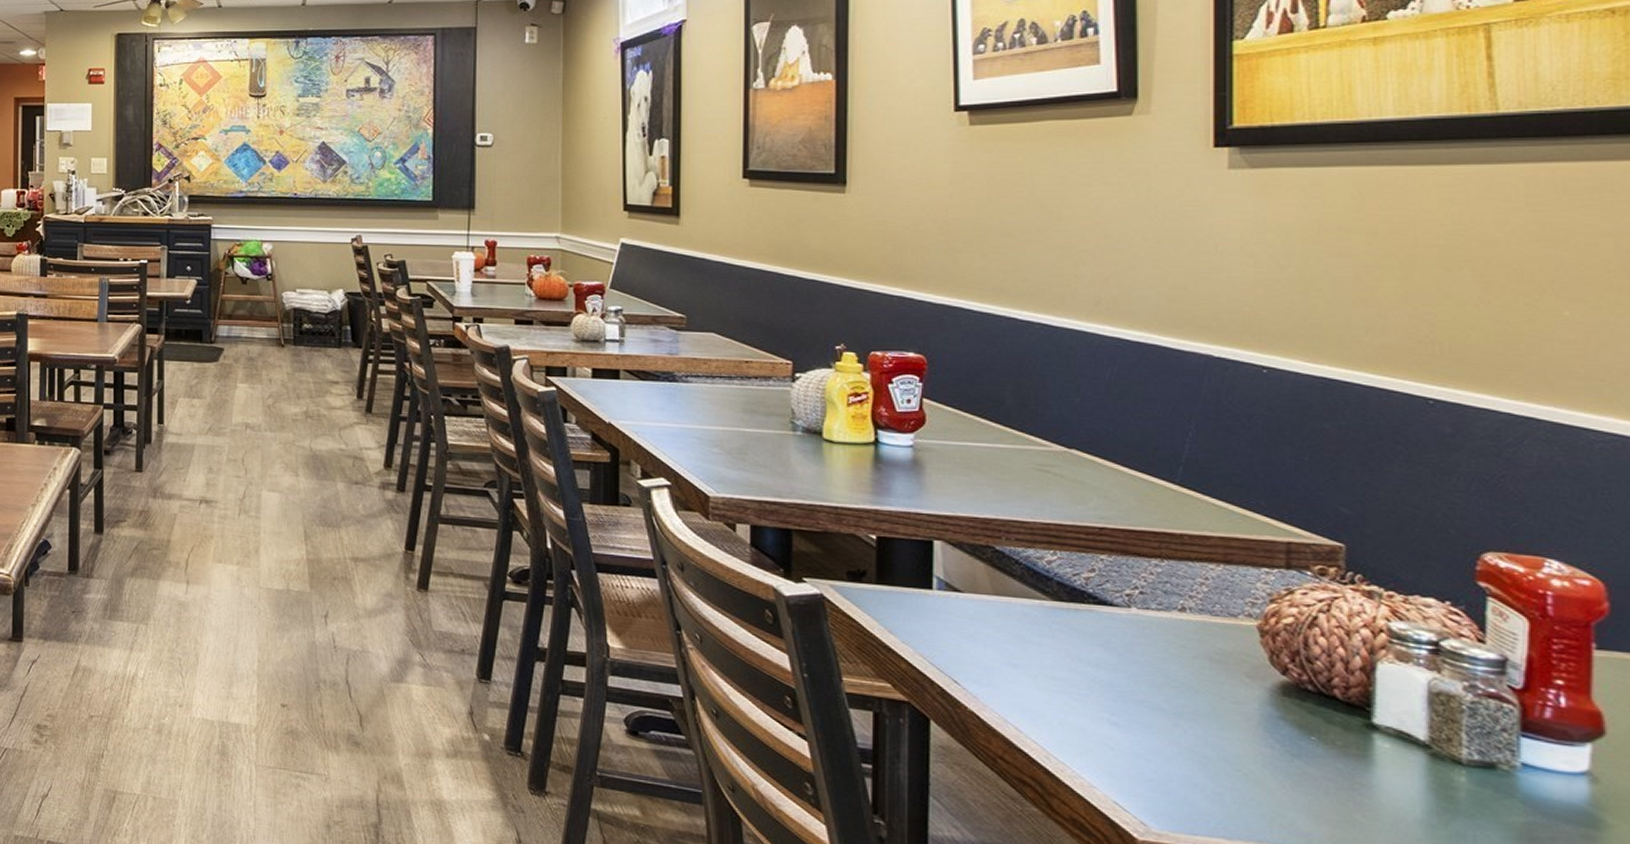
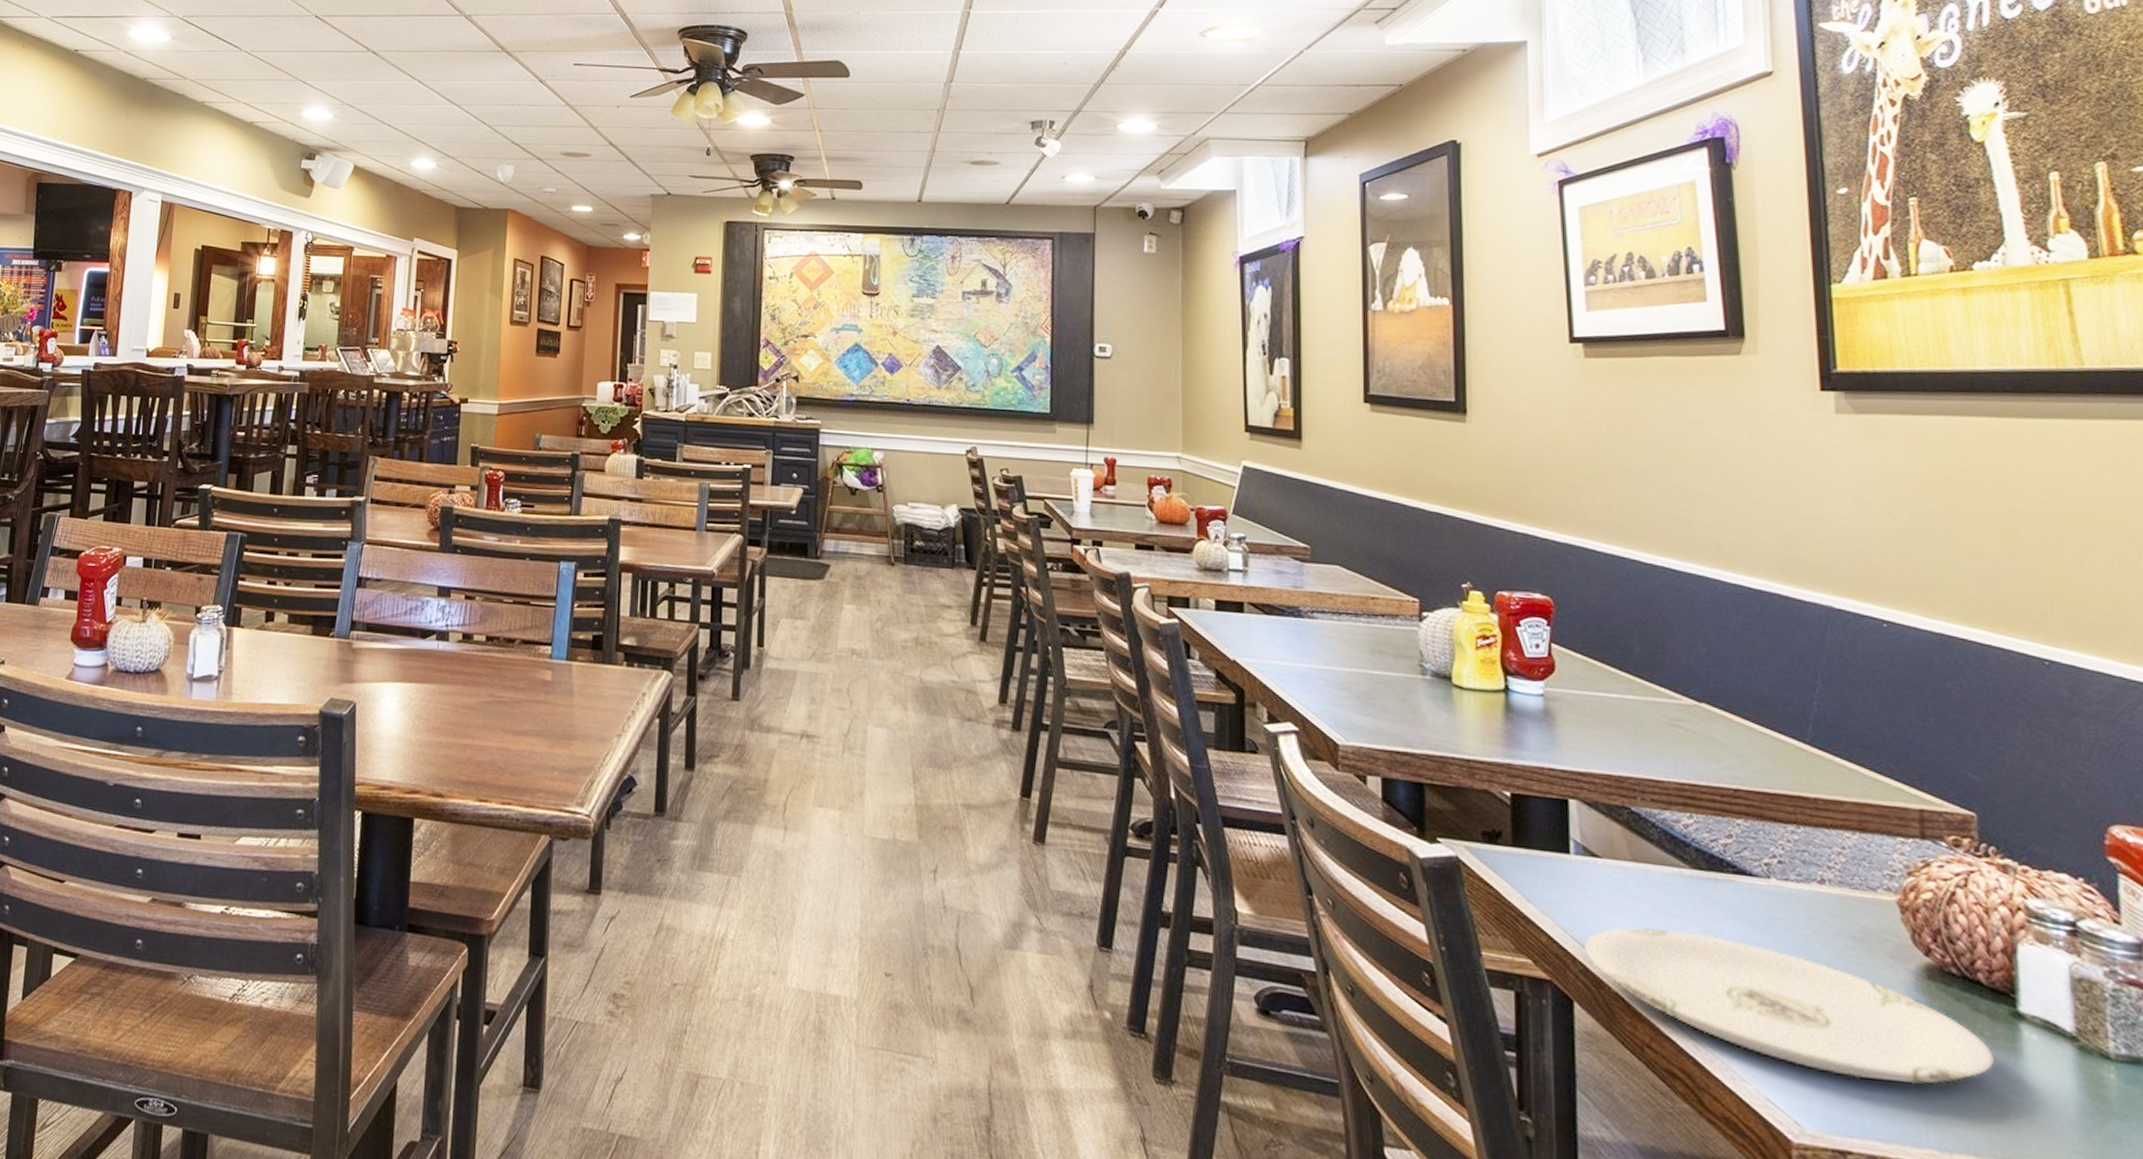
plate: none [943,653,1343,789] -> present [1585,927,1994,1084]

